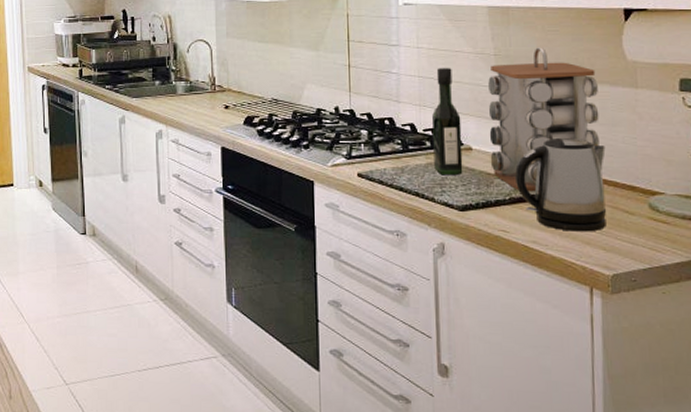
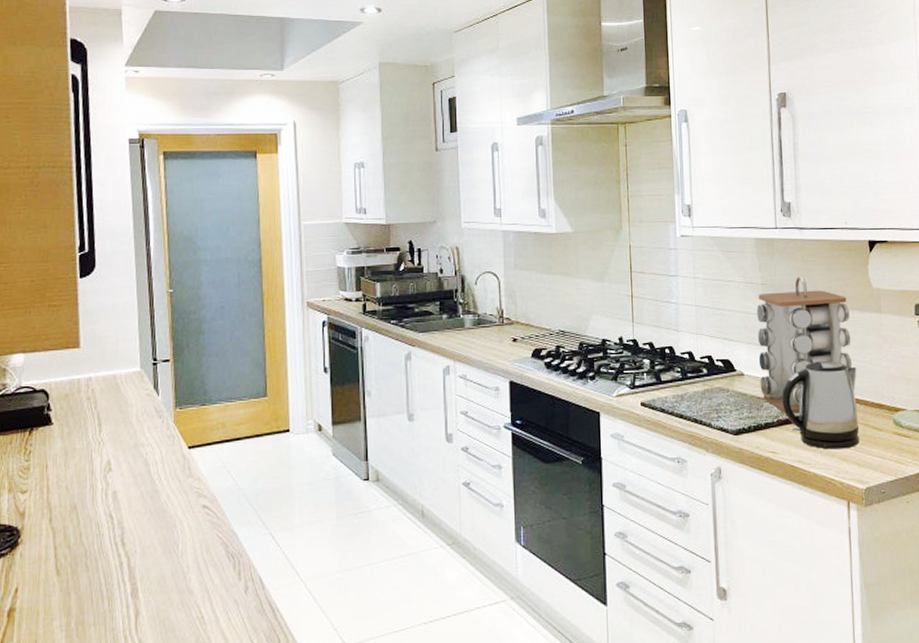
bottle: present [432,67,463,176] -> none [708,296,736,401]

